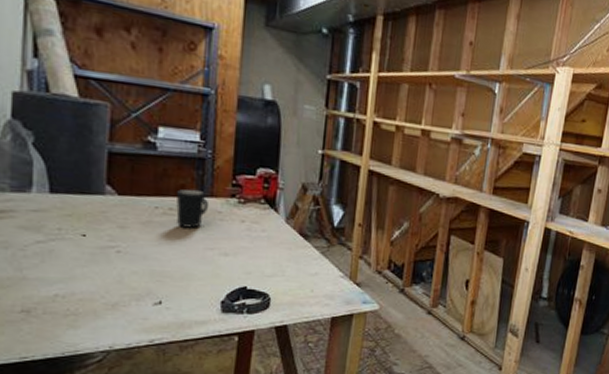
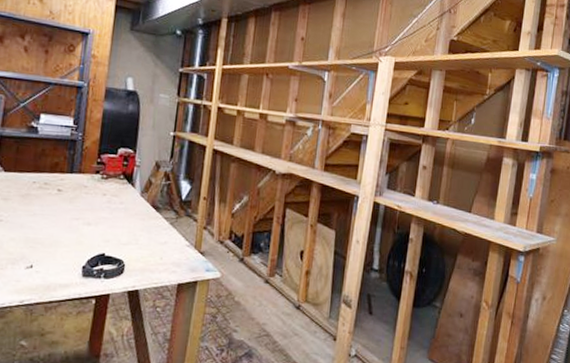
mug: present [175,189,210,228] -> none [50,166,78,201]

